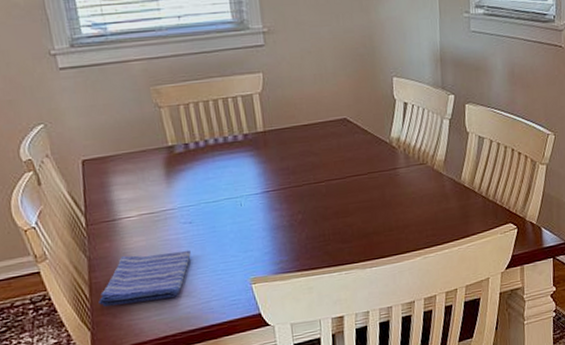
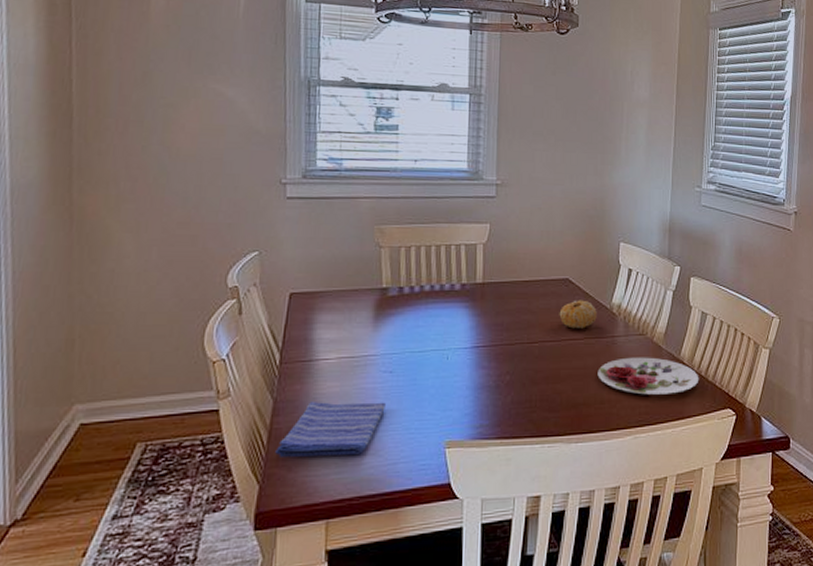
fruit: none [341,137,378,166] -> present [559,300,597,329]
plate: none [383,184,481,219] -> present [597,357,699,395]

